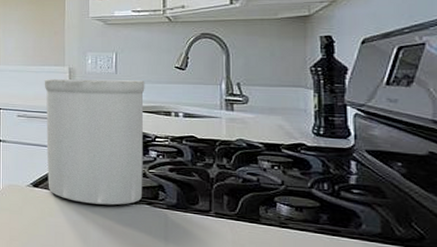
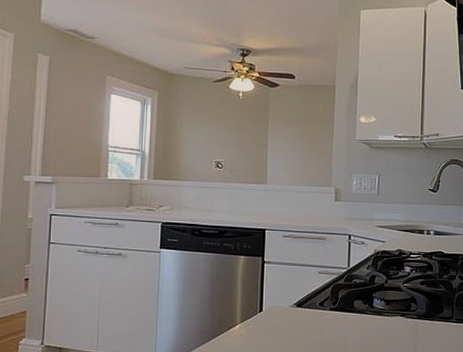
utensil holder: present [44,78,145,205] -> none [310,198,403,319]

